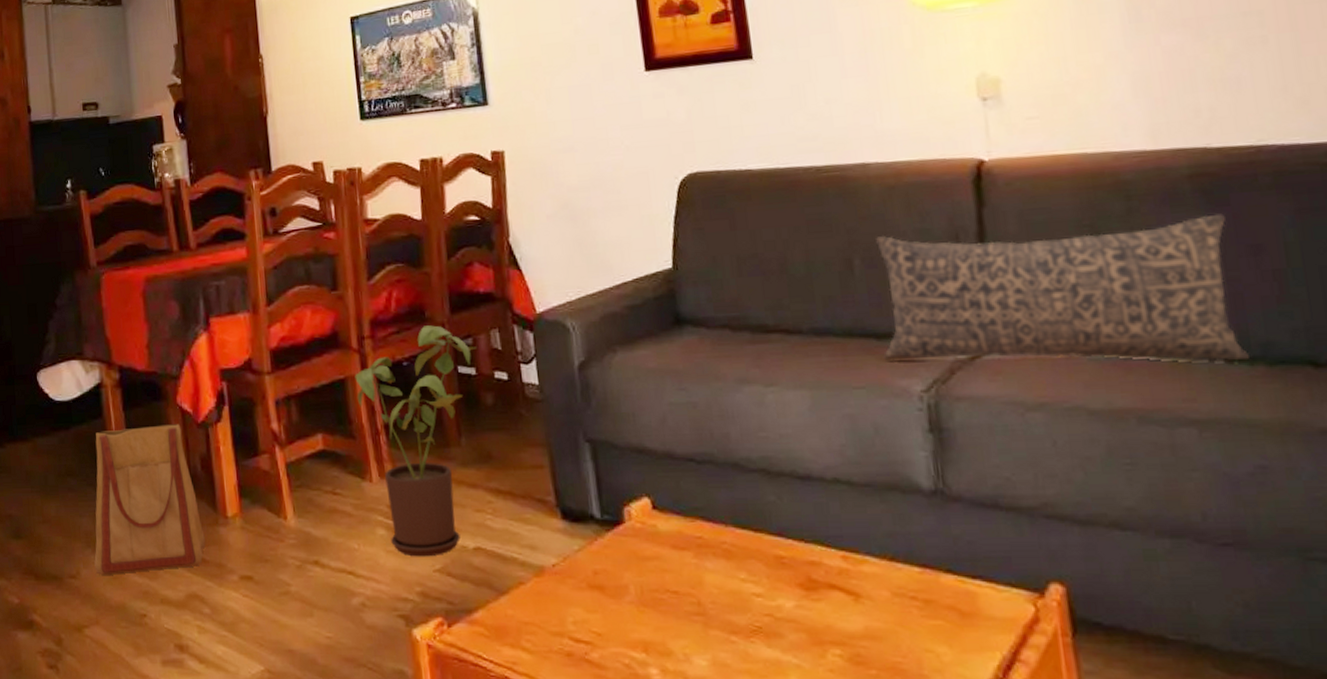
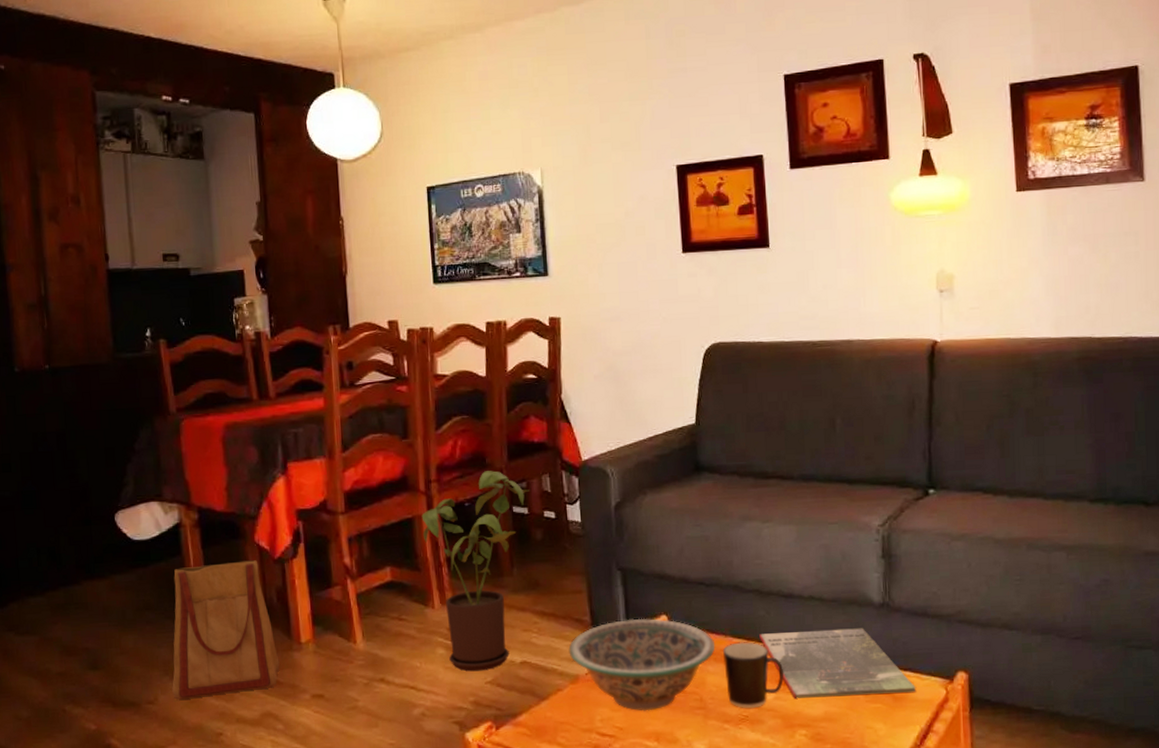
decorative bowl: none [530,500,714,615] -> present [568,618,716,711]
mug: none [722,532,806,618] -> present [722,641,784,709]
magazine: none [770,521,992,608] -> present [759,628,917,699]
pillow: present [876,213,1251,361] -> none [853,389,1106,502]

